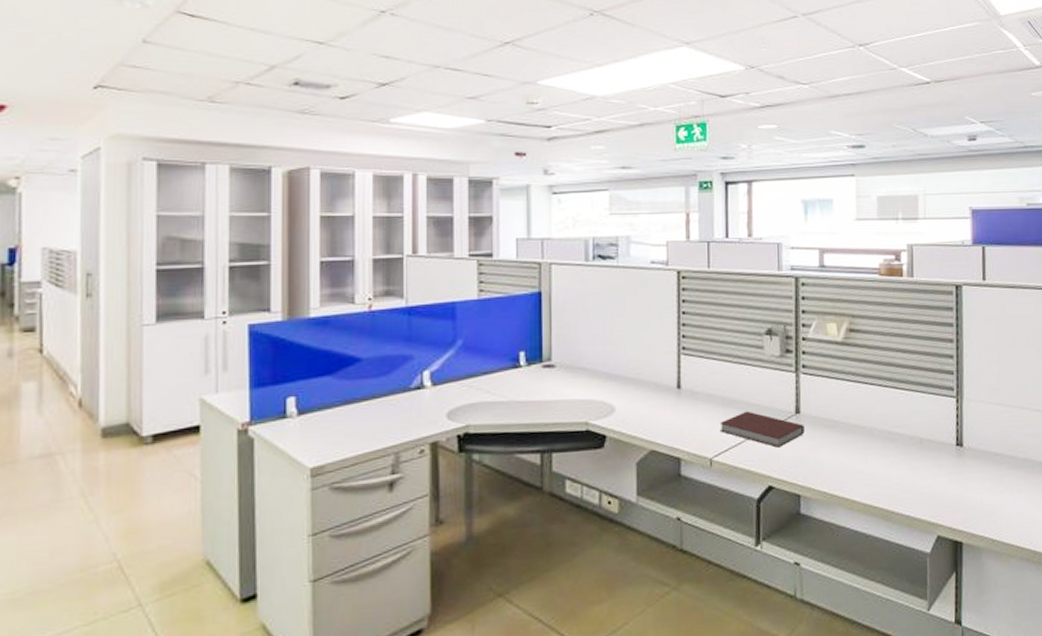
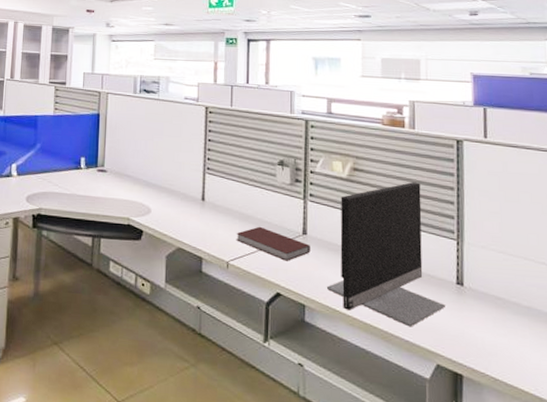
monitor: none [822,337,945,501] -> present [326,181,445,327]

